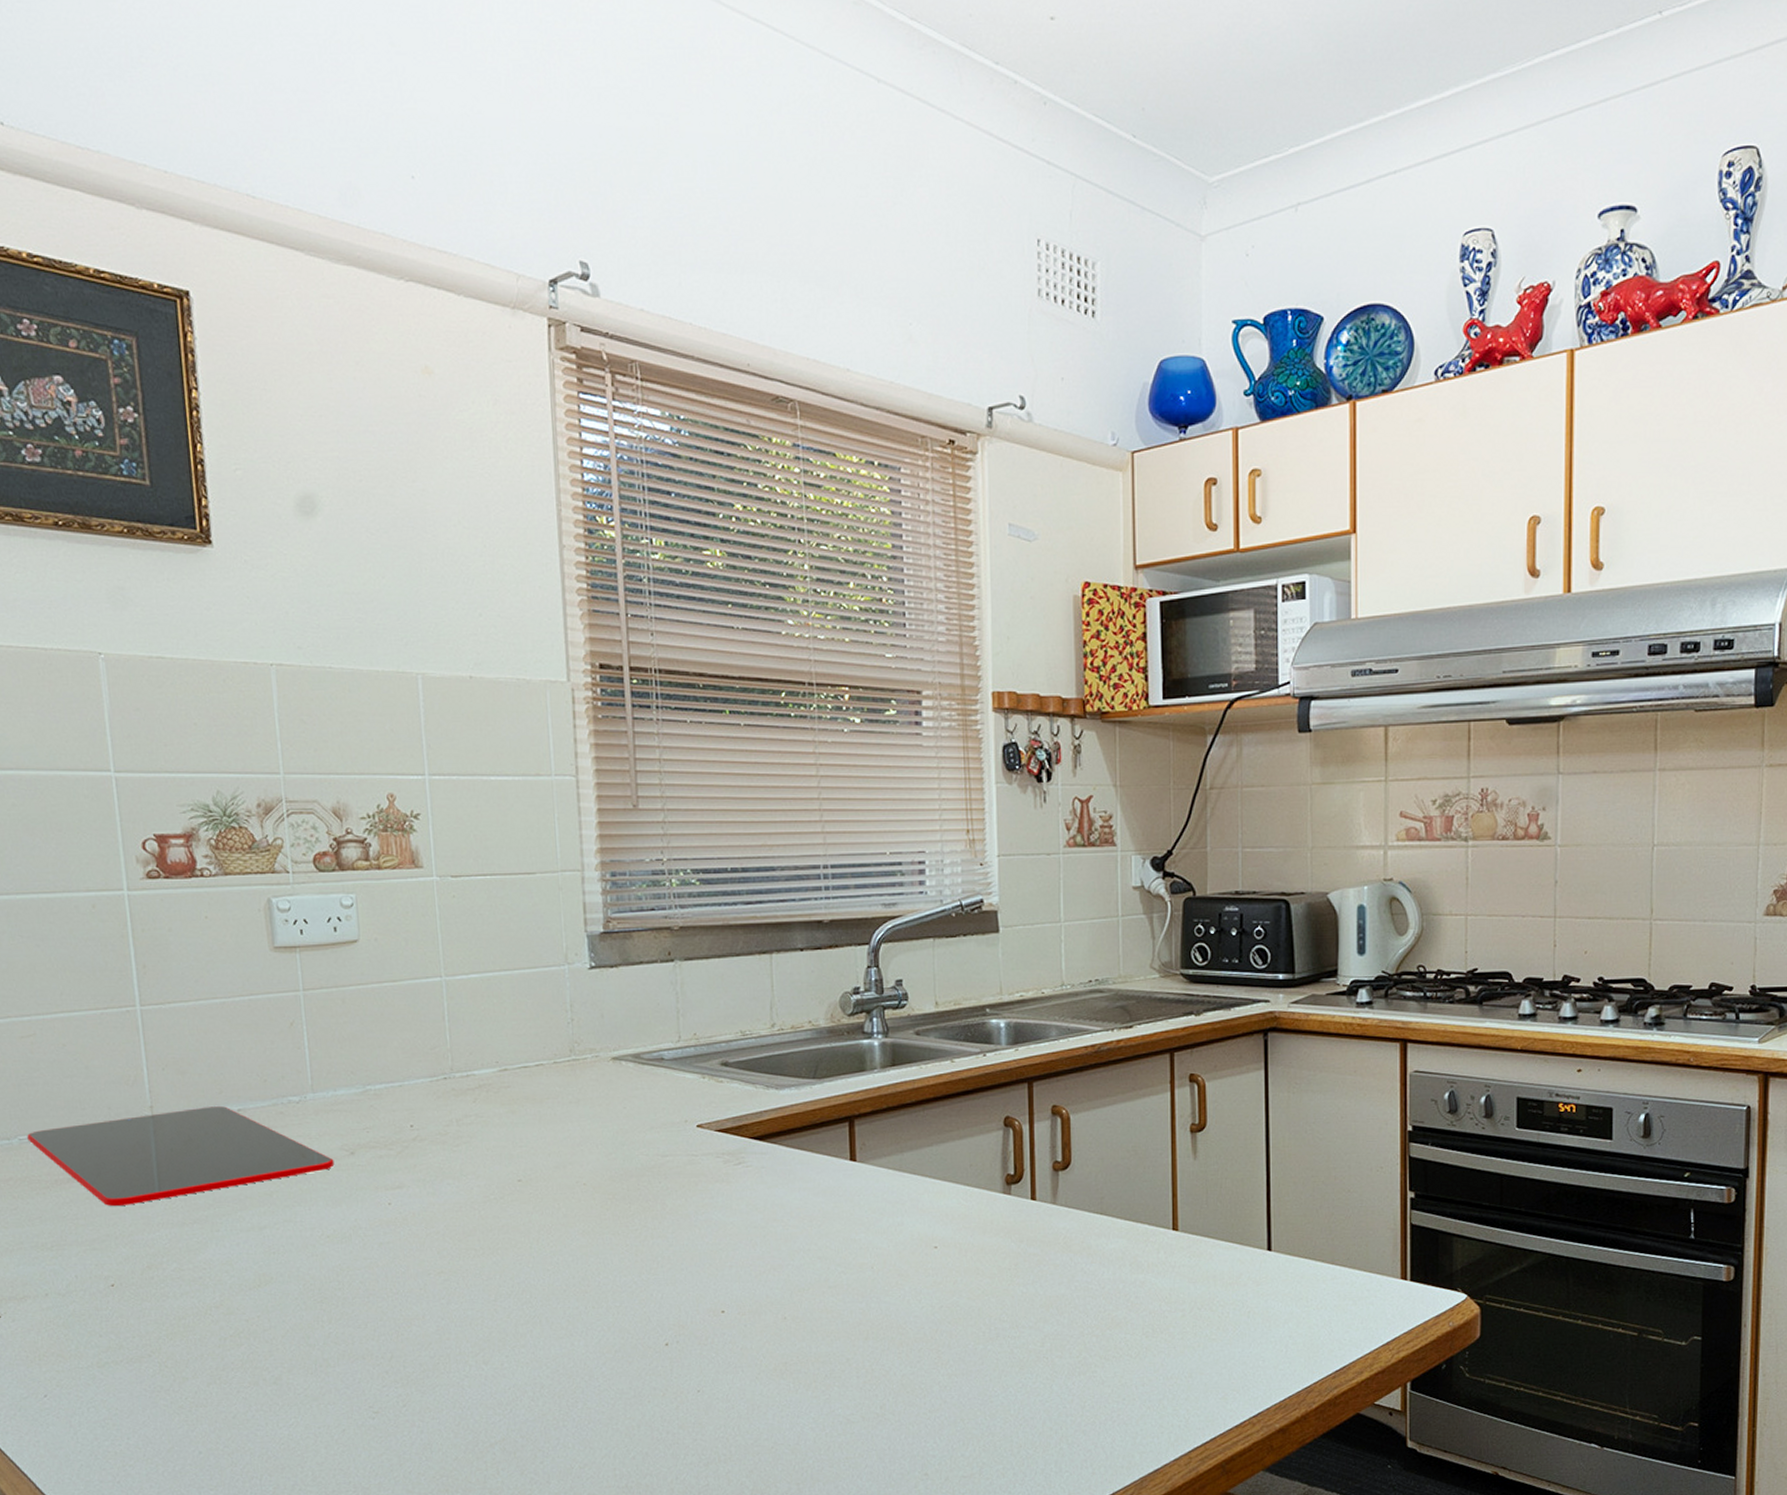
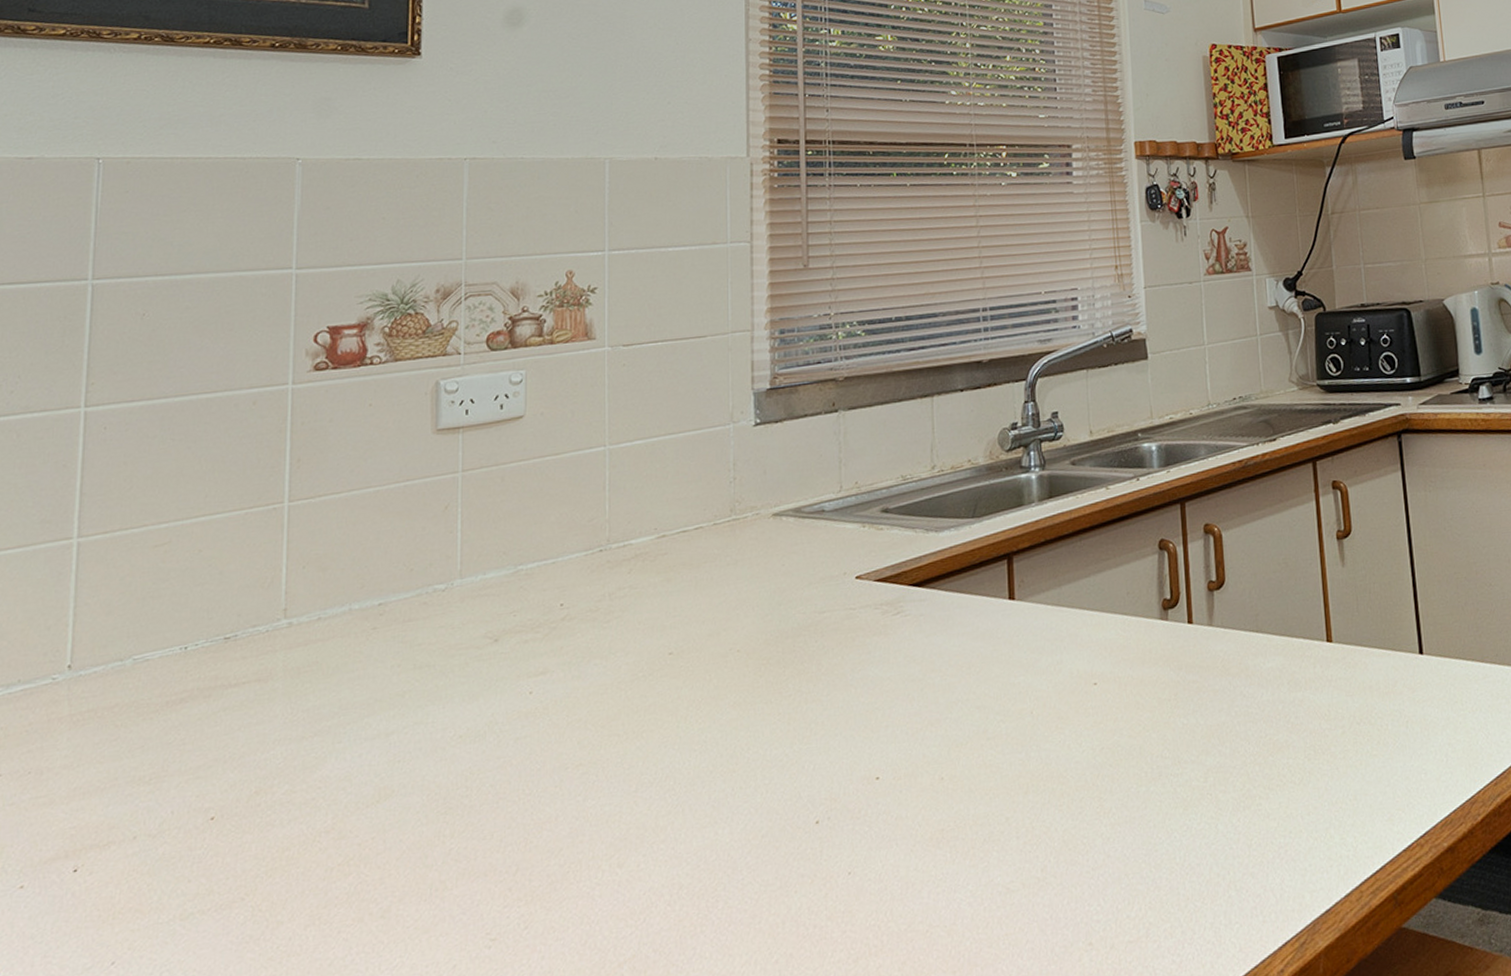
cutting board: present [27,1106,335,1206] -> none [143,602,476,726]

